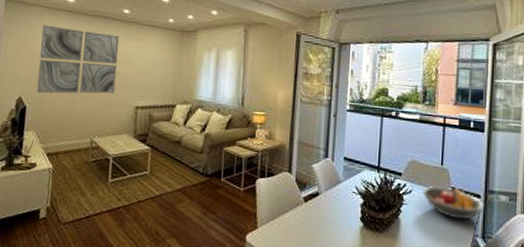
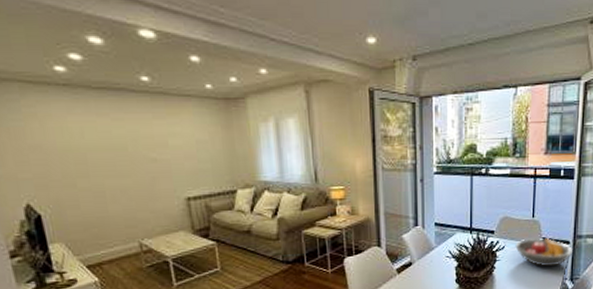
wall art: present [36,25,119,94] -> none [29,106,155,197]

